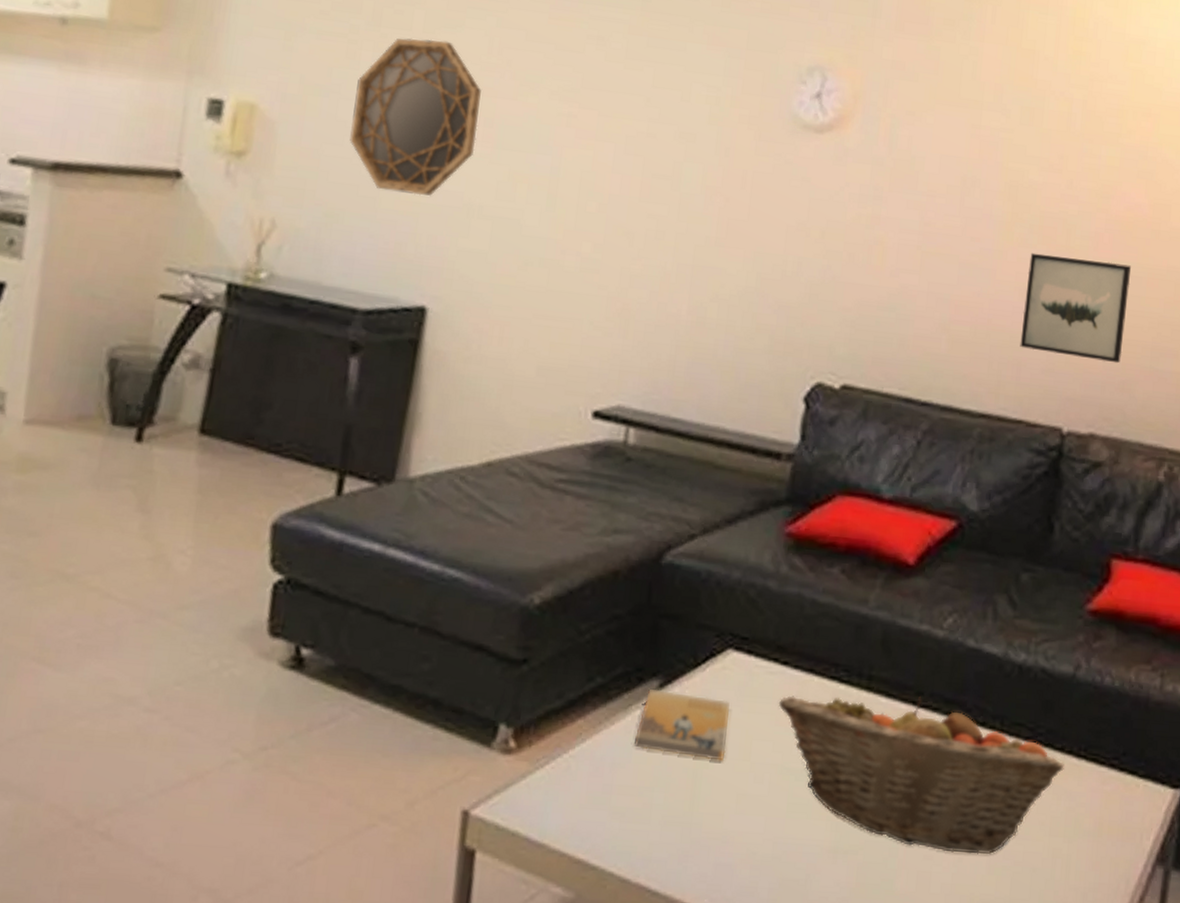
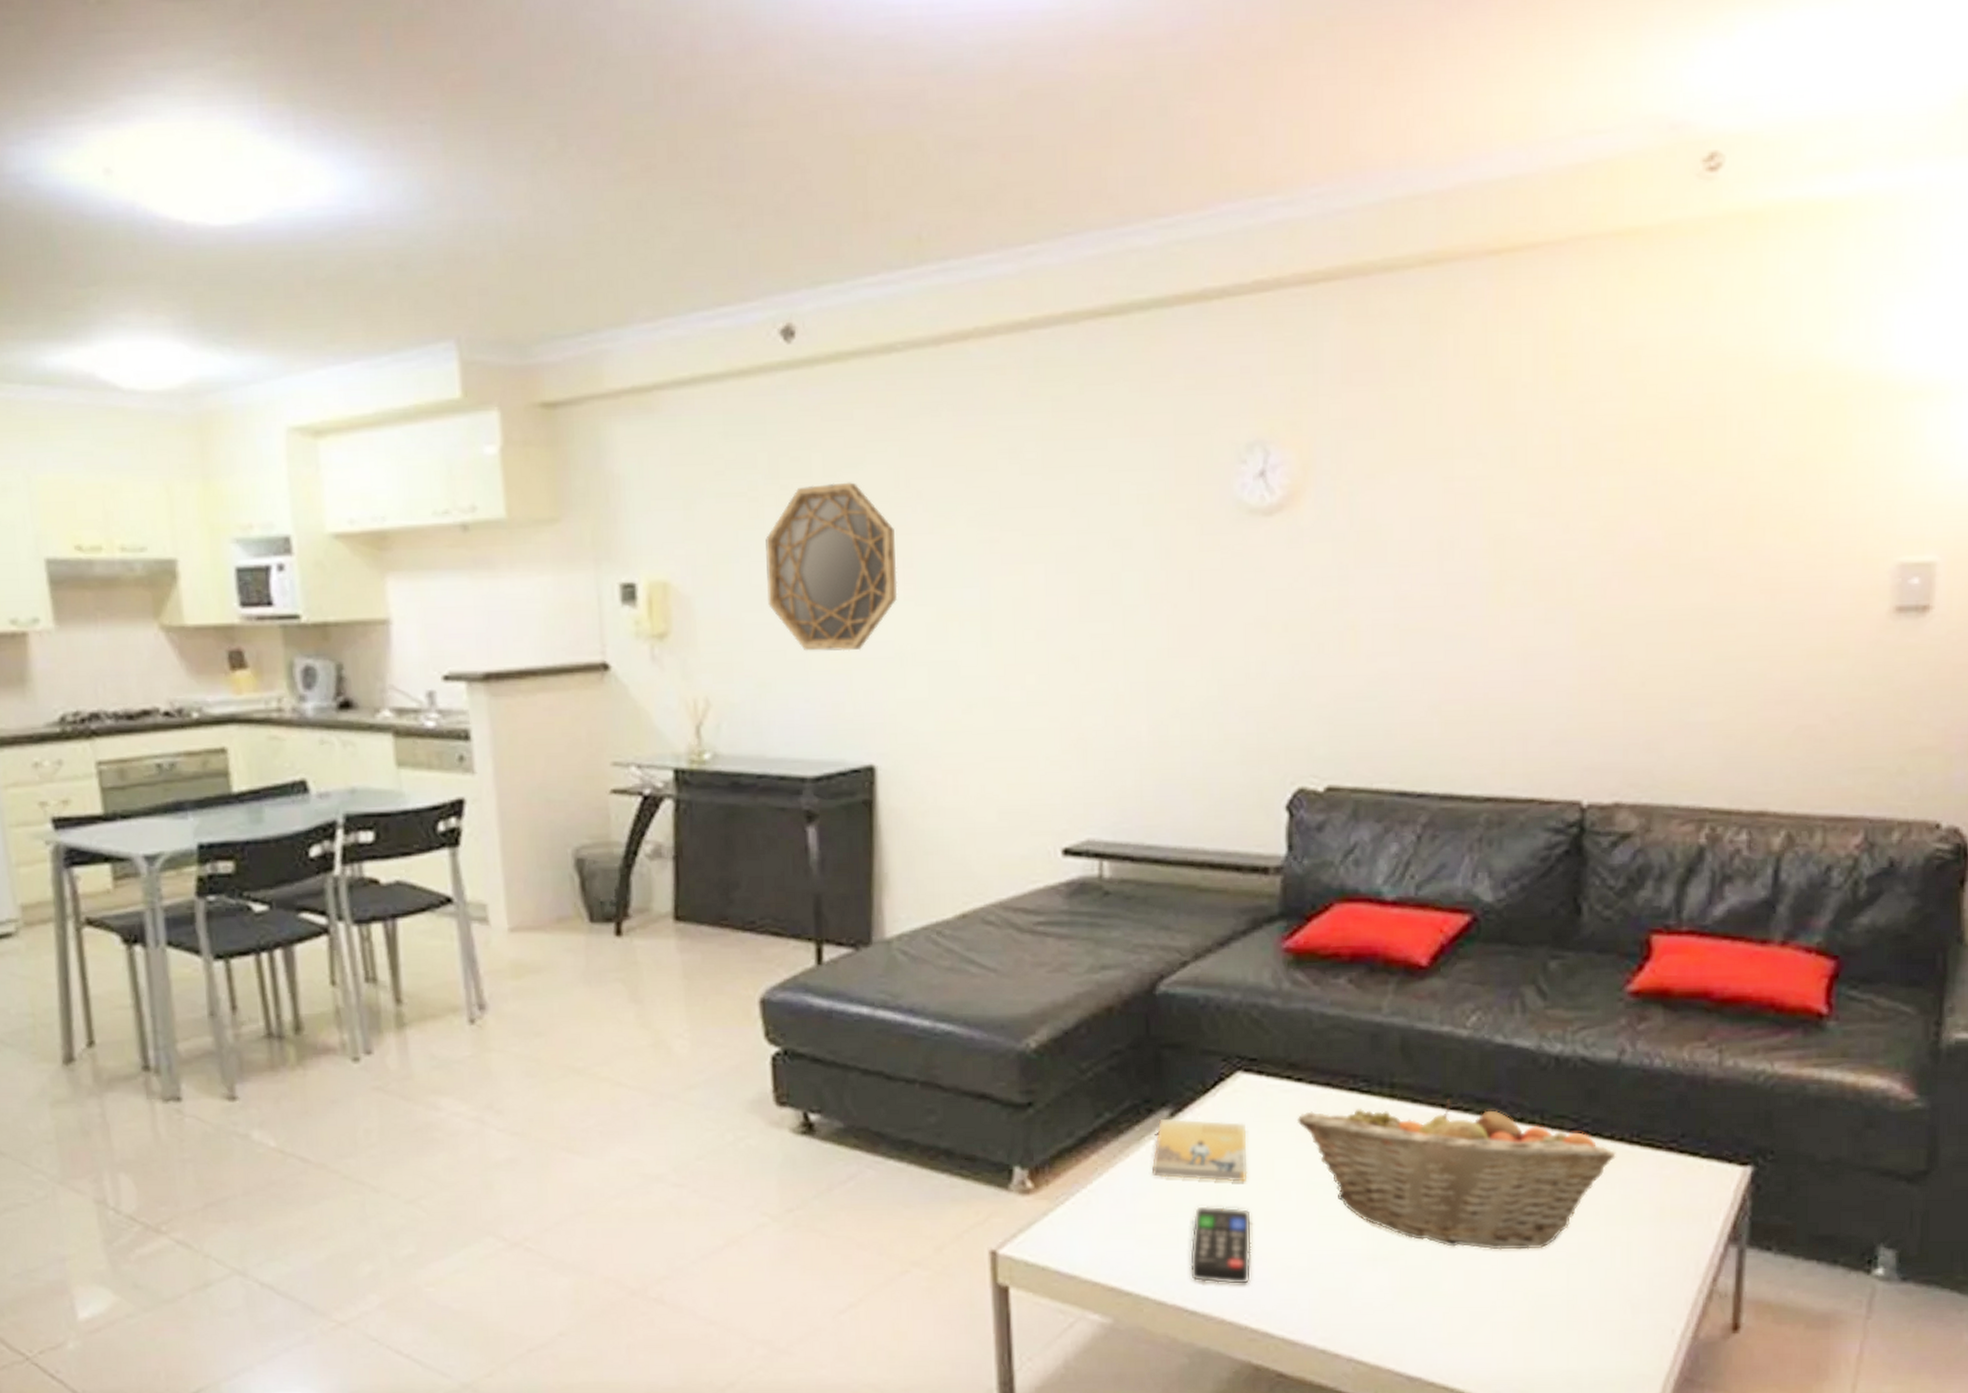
remote control: none [656,781,725,869] -> present [1189,1205,1253,1285]
wall art: present [1020,252,1132,364] -> none [1524,609,1649,722]

